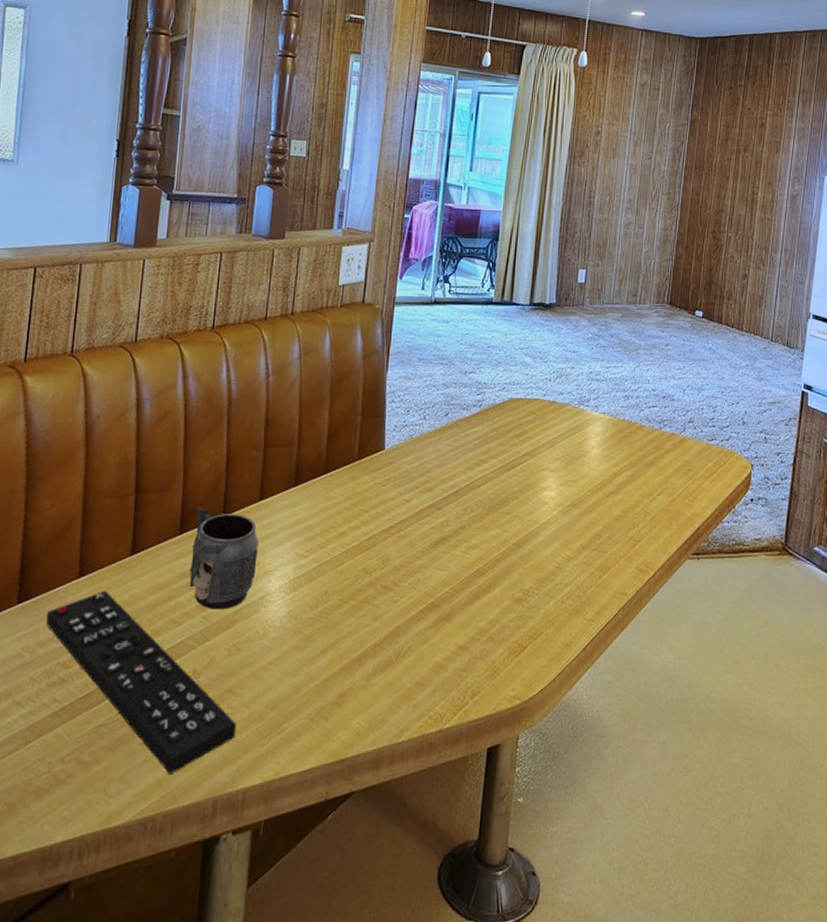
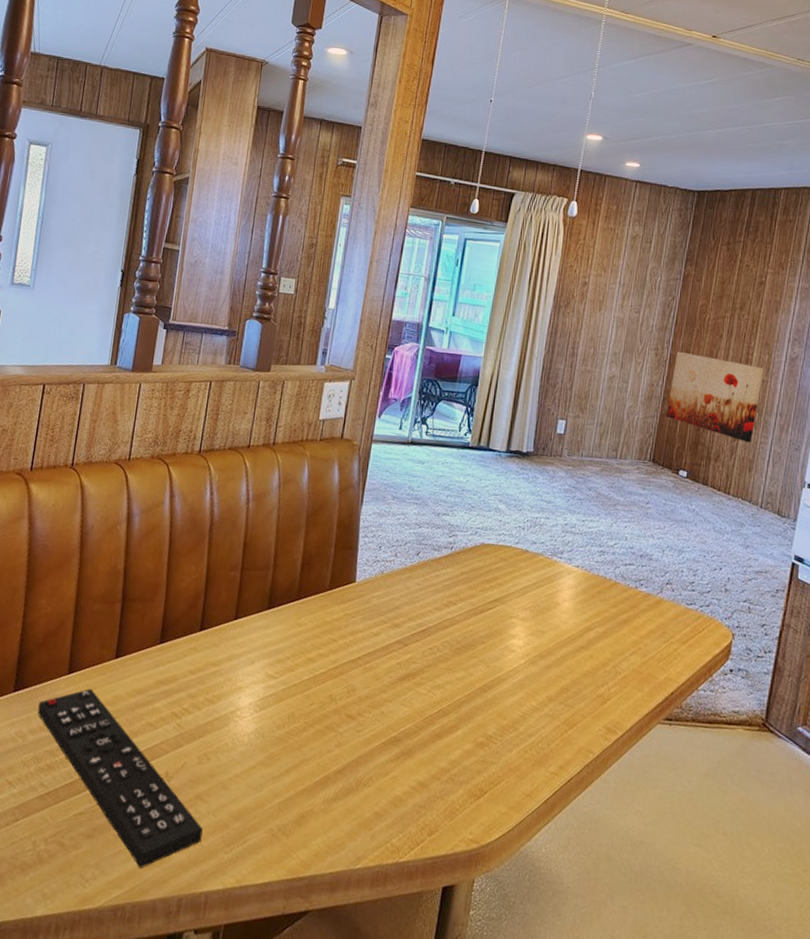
mug: present [189,505,260,610] -> none [166,618,233,720]
wall art: none [681,195,769,279] -> present [667,351,764,443]

